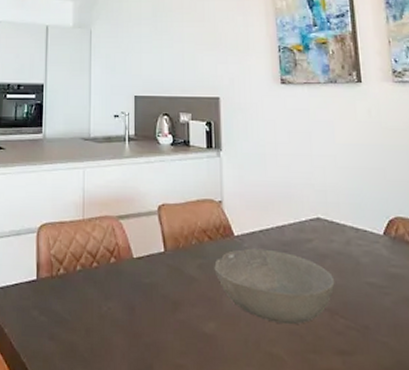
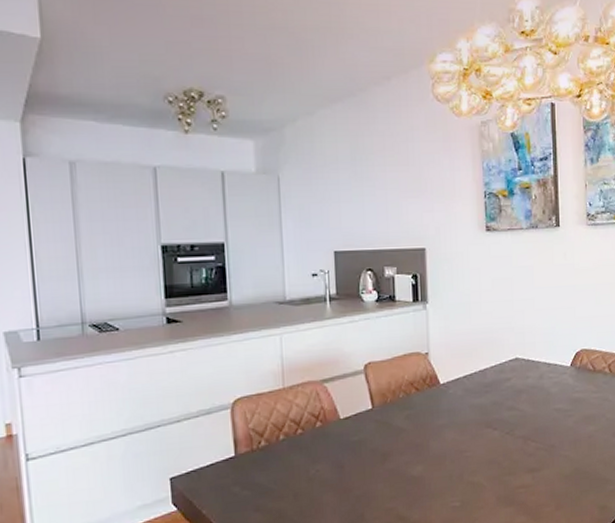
bowl: present [214,248,335,325] -> none [421,392,529,456]

